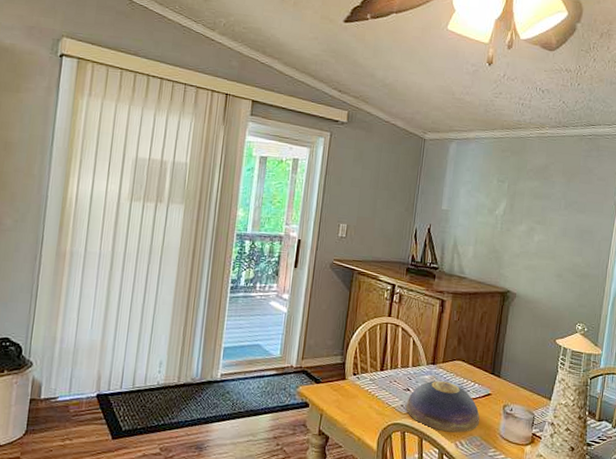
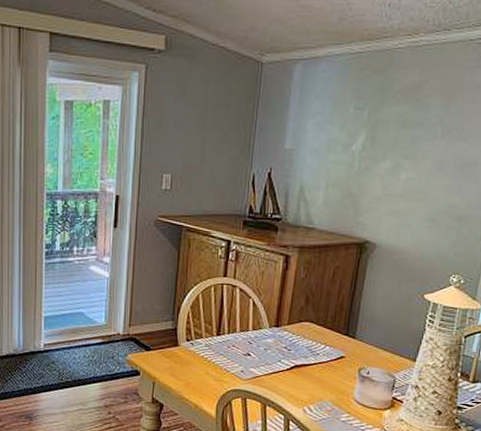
decorative bowl: present [406,380,480,433] -> none [246,344,331,398]

